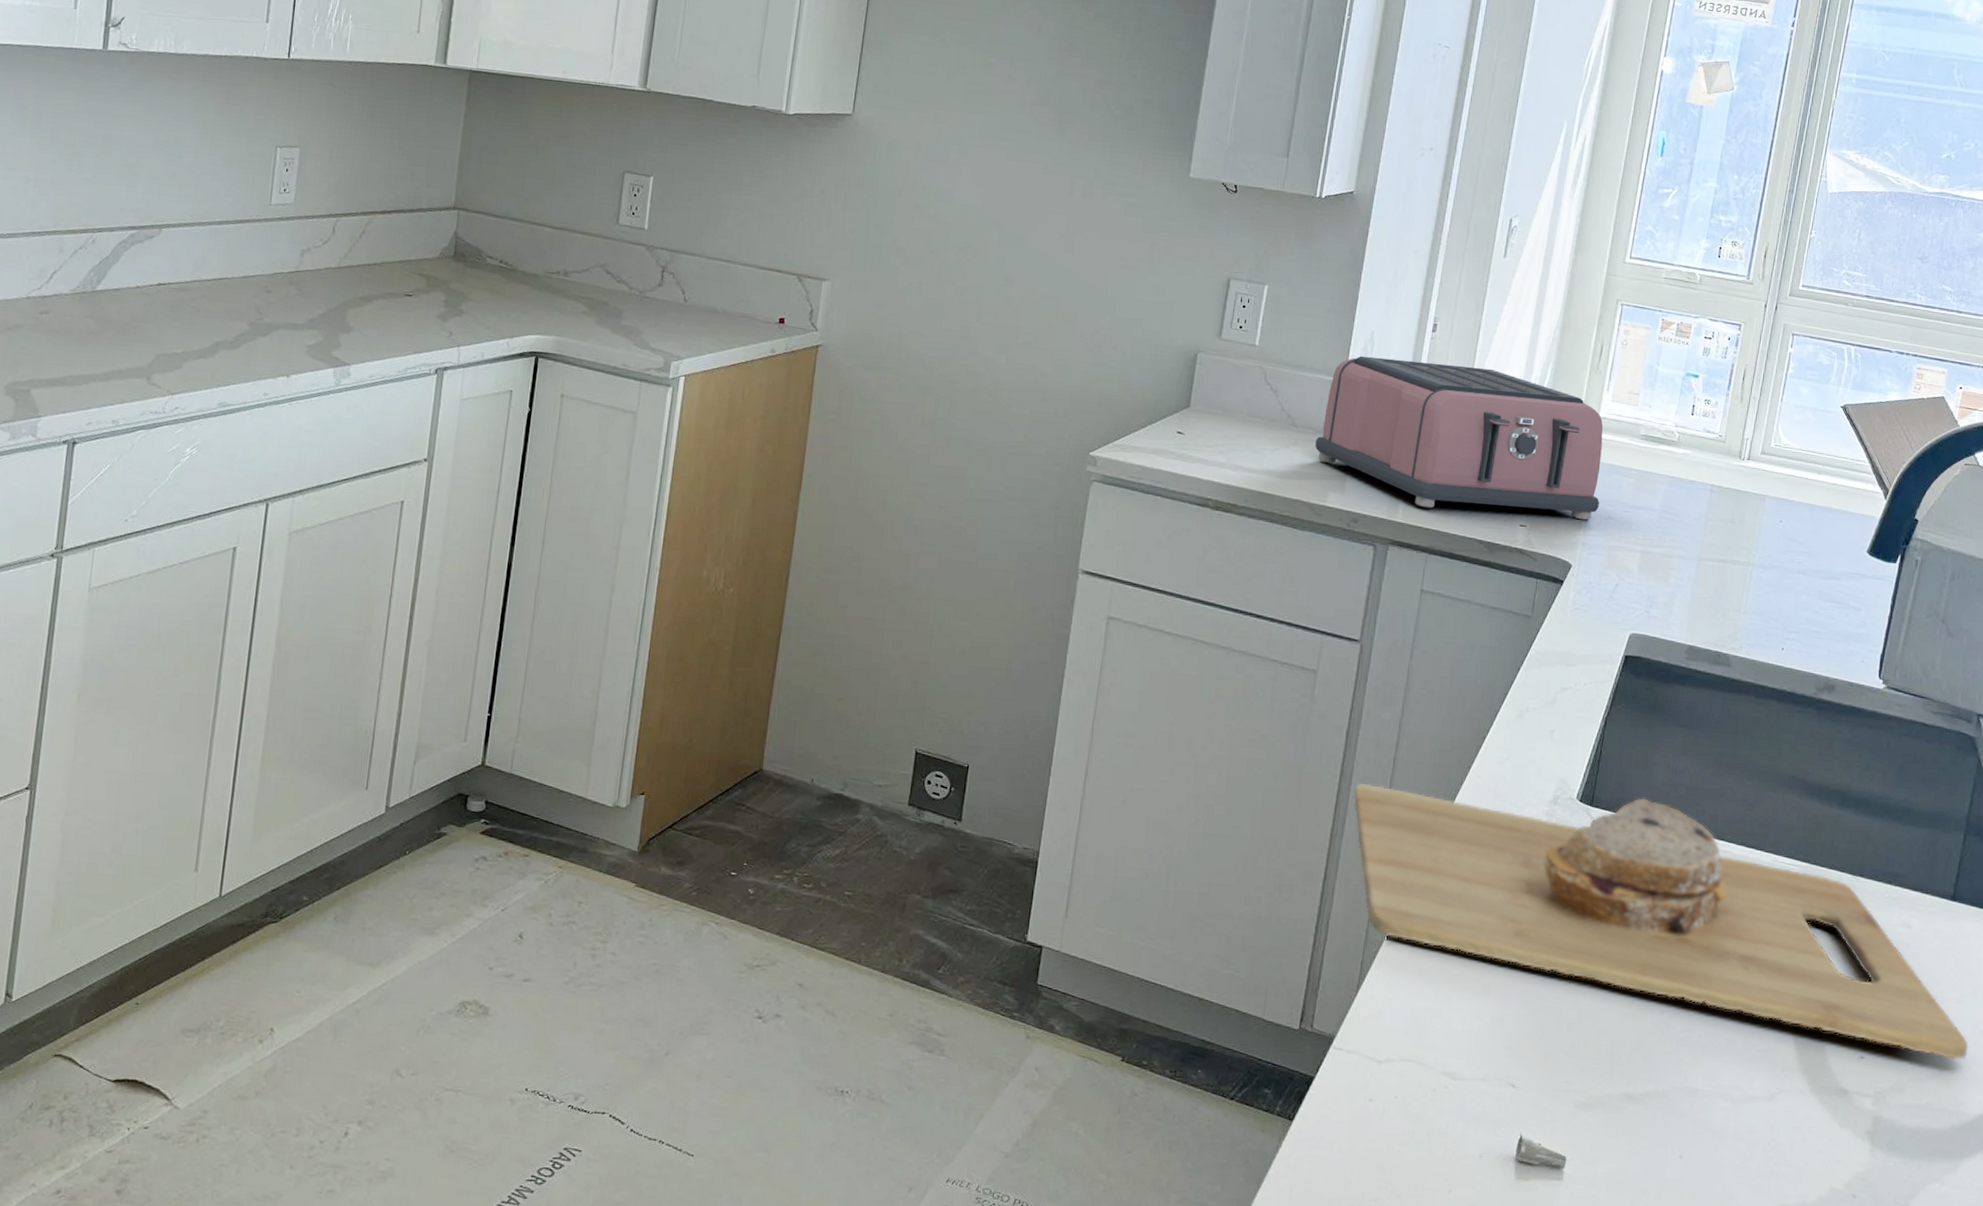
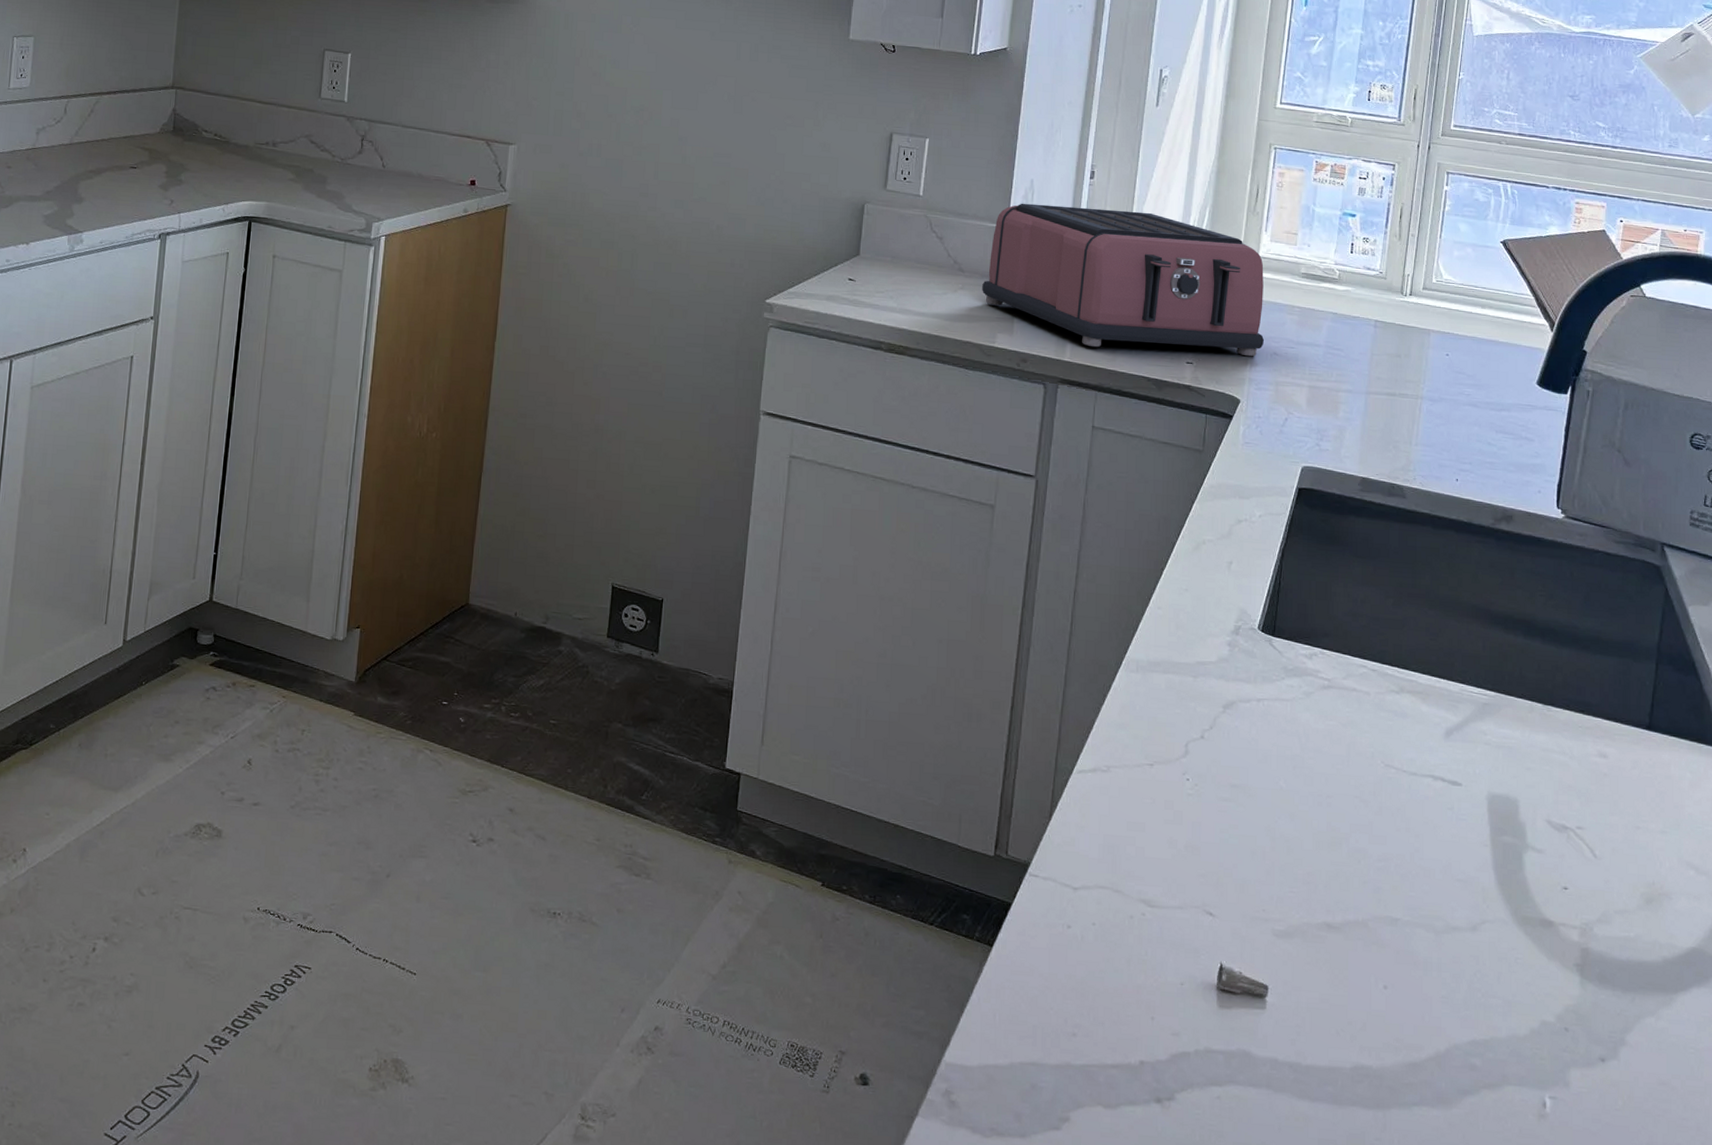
cutting board: present [1353,782,1969,1061] -> none [1036,614,1676,892]

